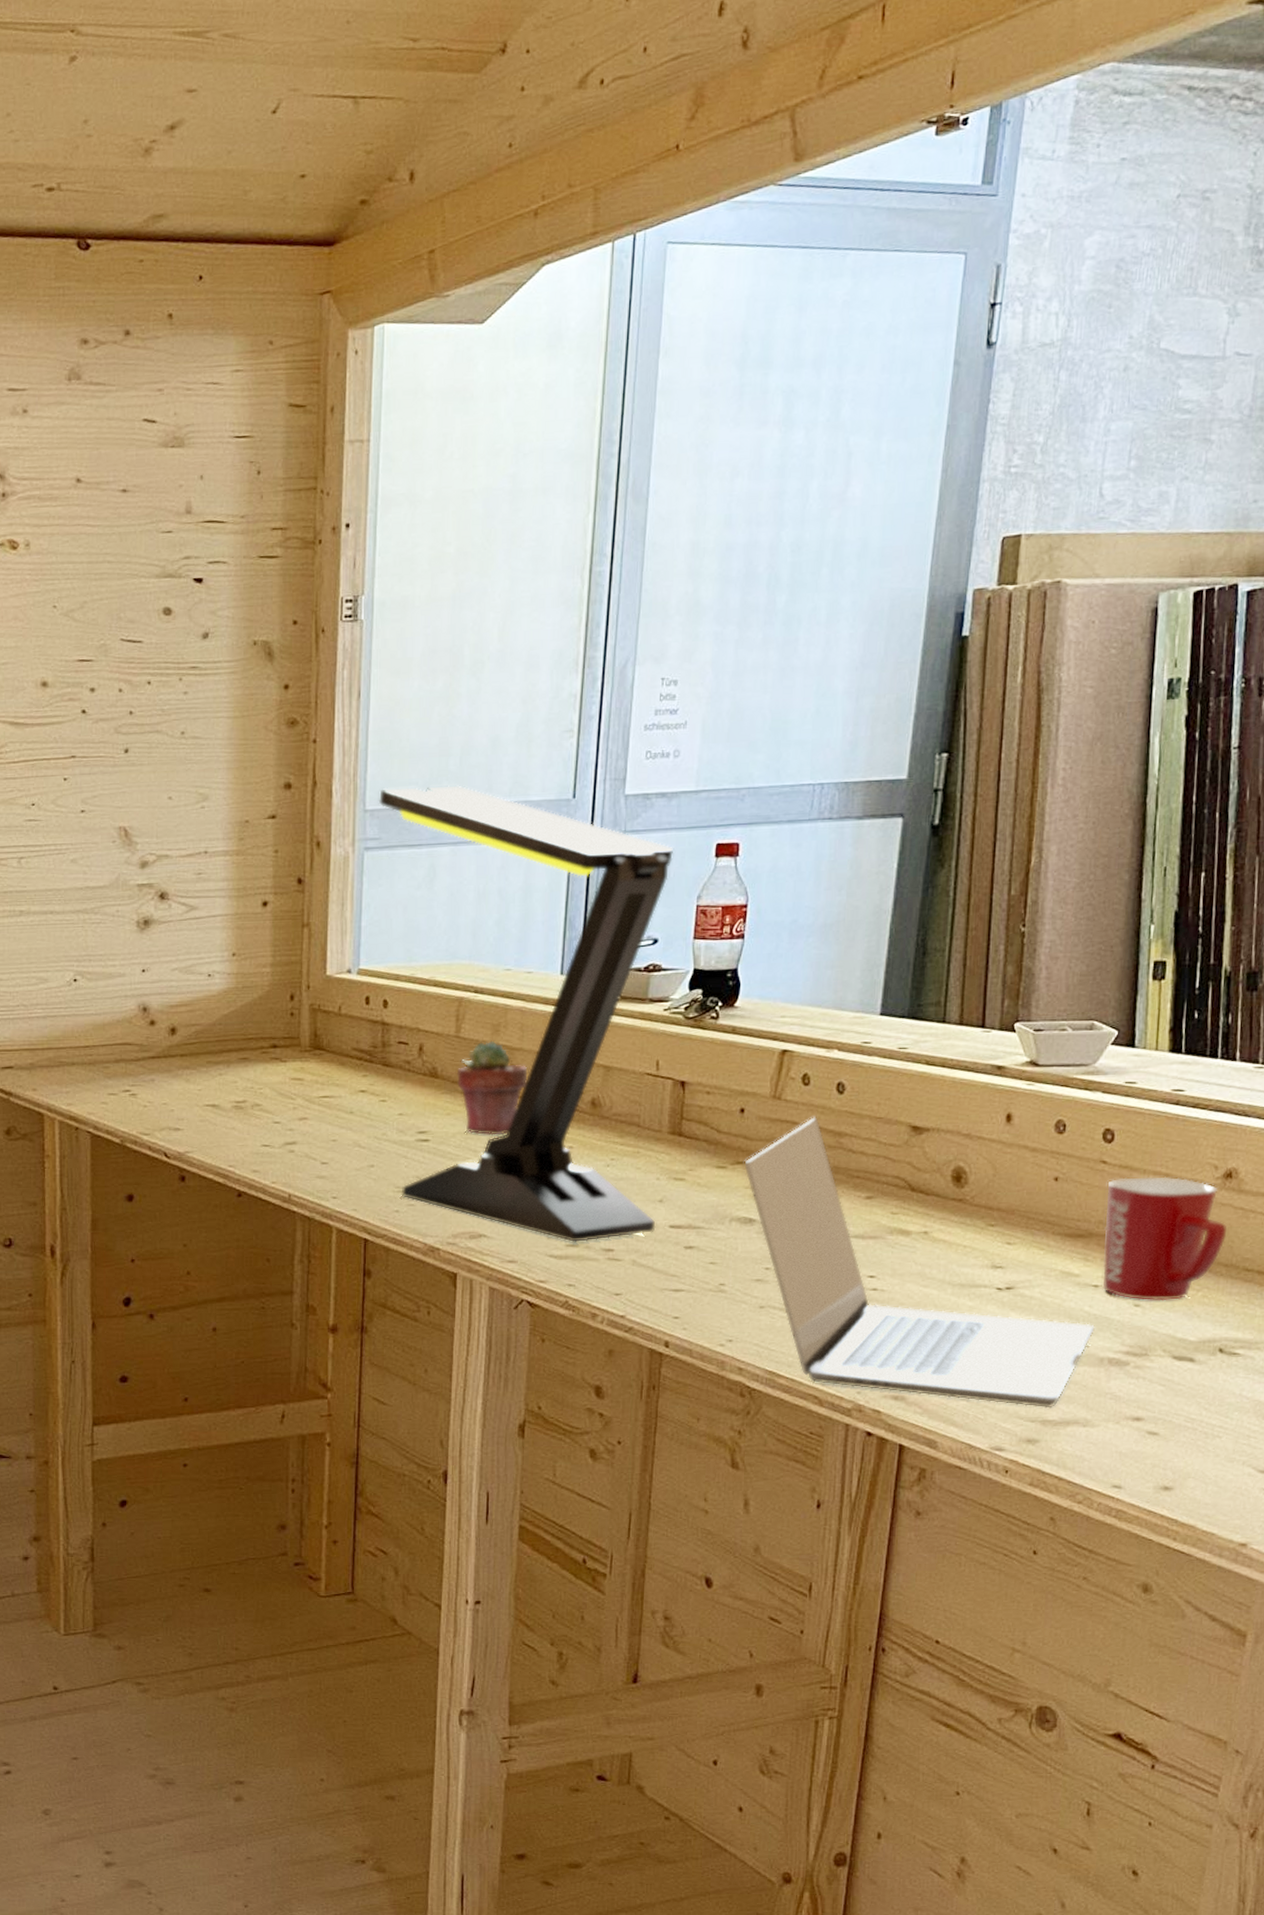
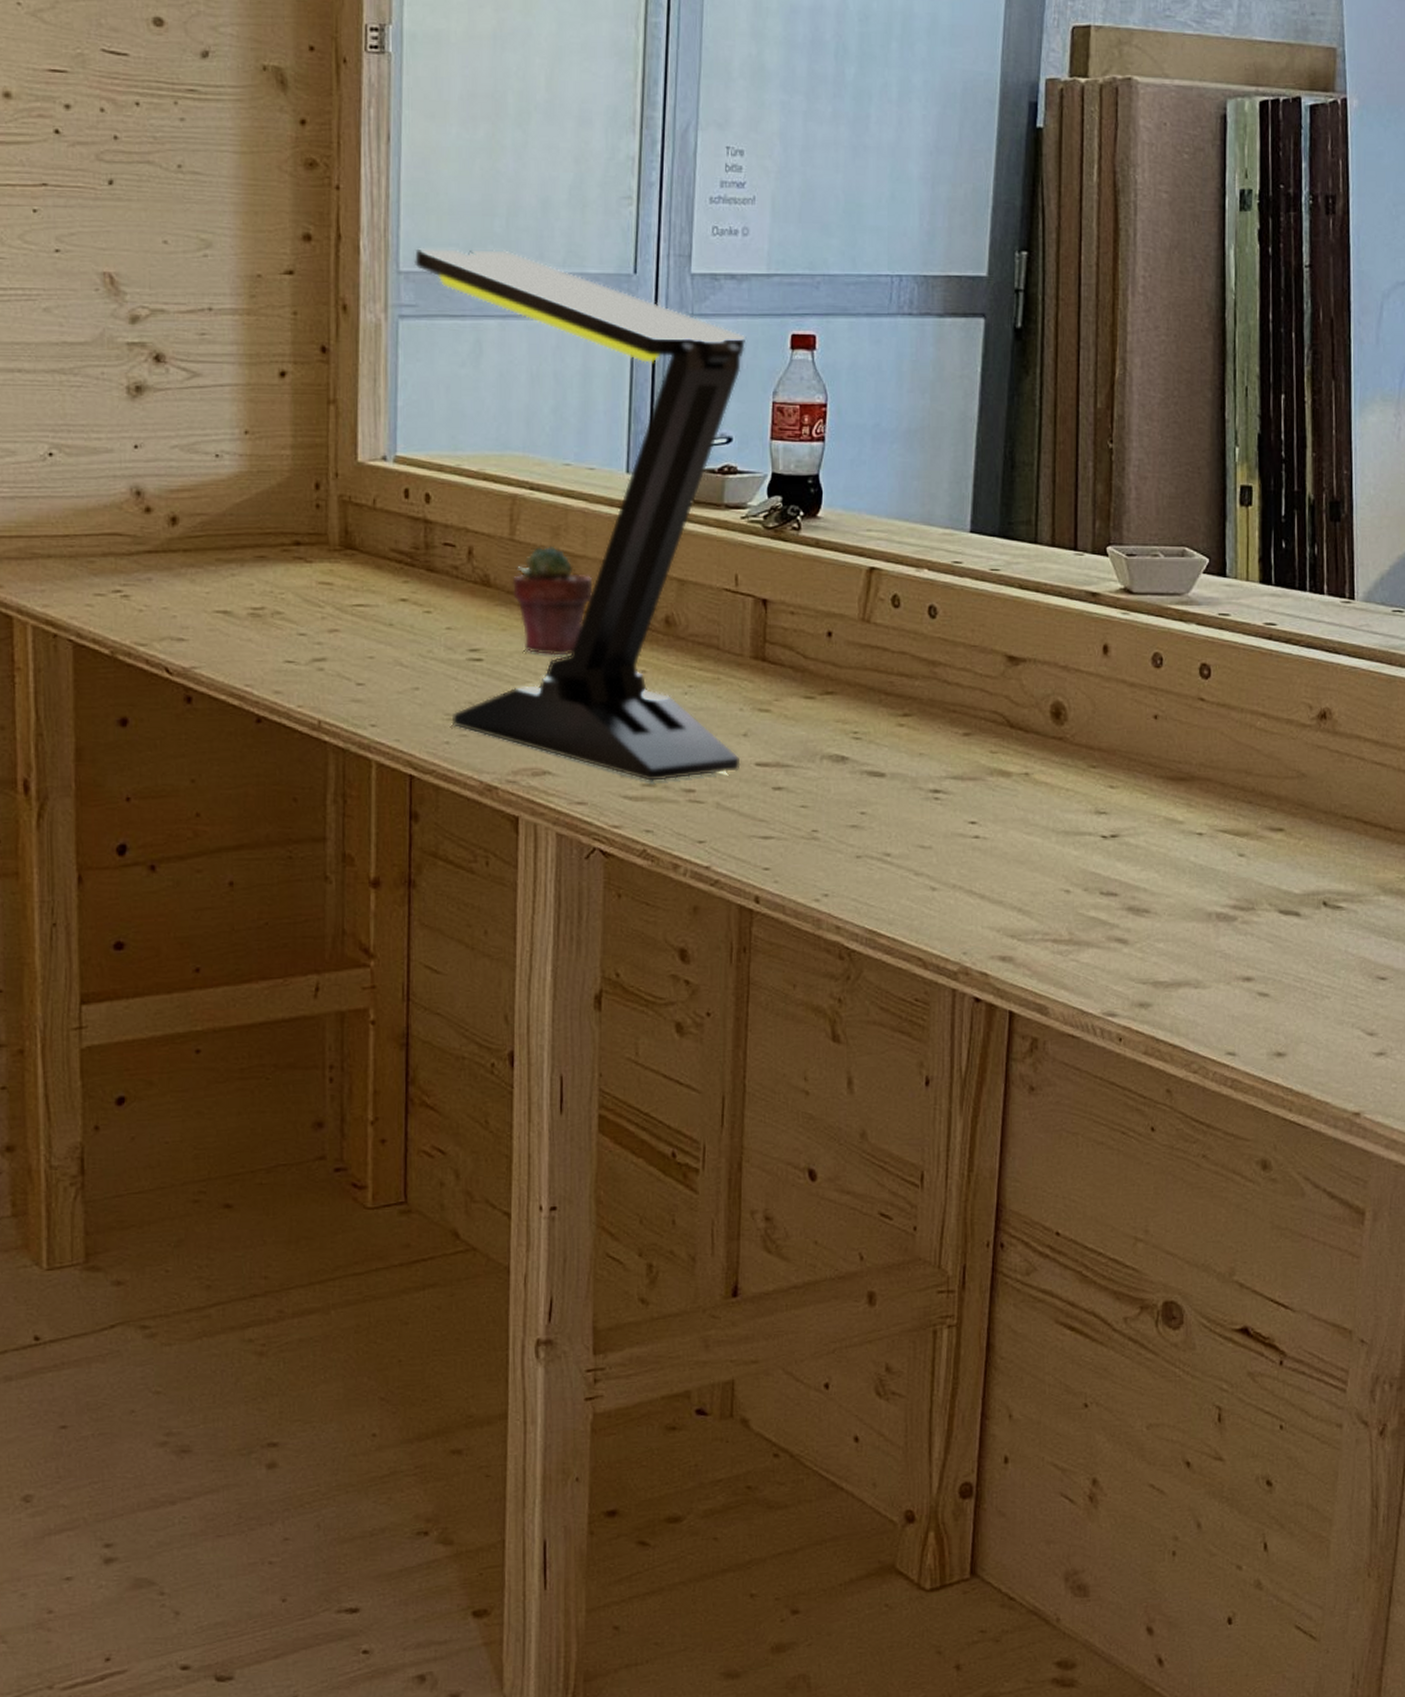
laptop: present [744,1117,1095,1409] -> none [834,643,1201,969]
mug: present [1102,1176,1228,1300] -> none [1206,716,1325,850]

